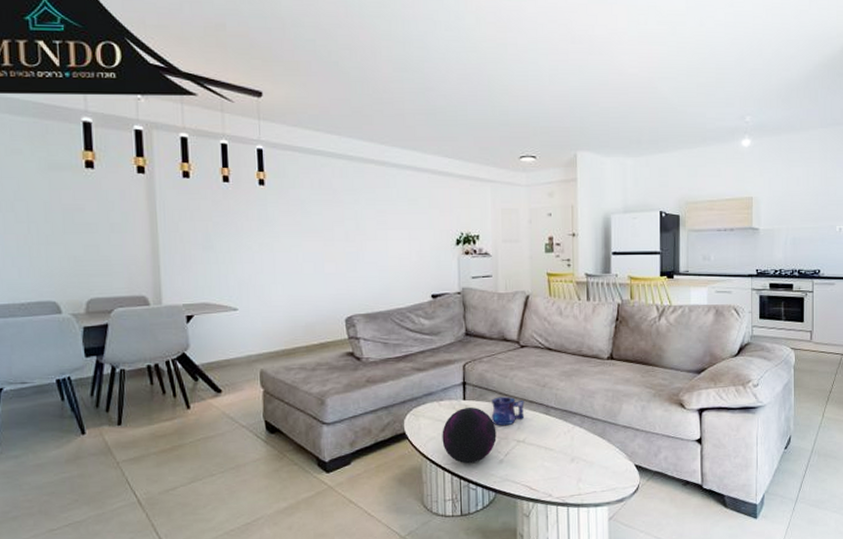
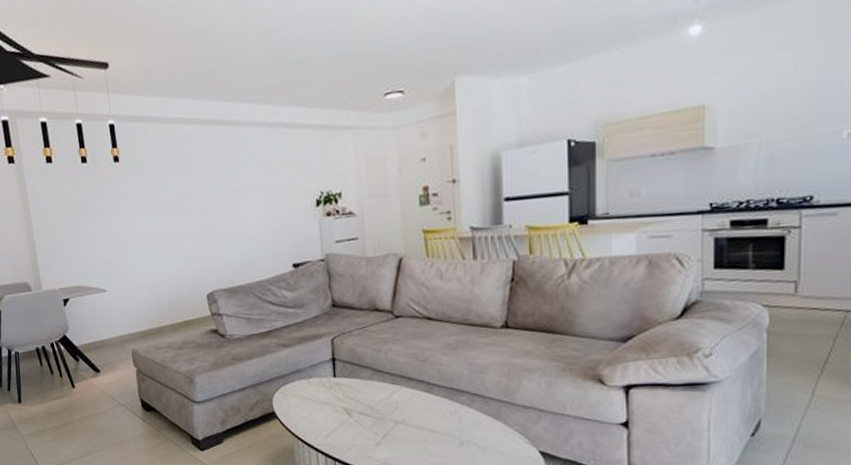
decorative orb: present [442,407,497,464] -> none [312,385,372,446]
mug: present [491,396,525,425] -> none [365,373,403,405]

